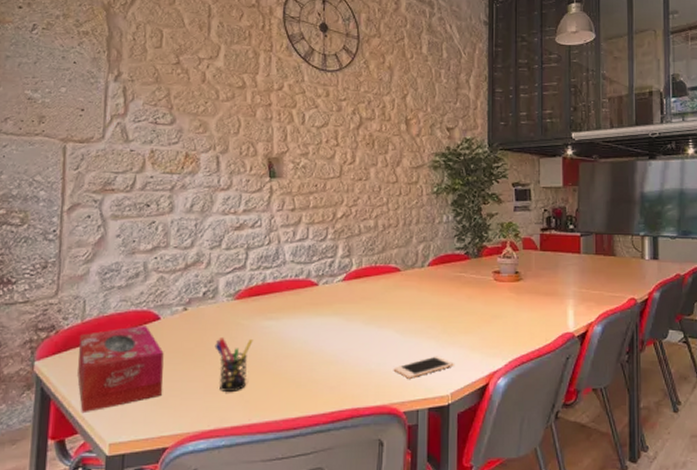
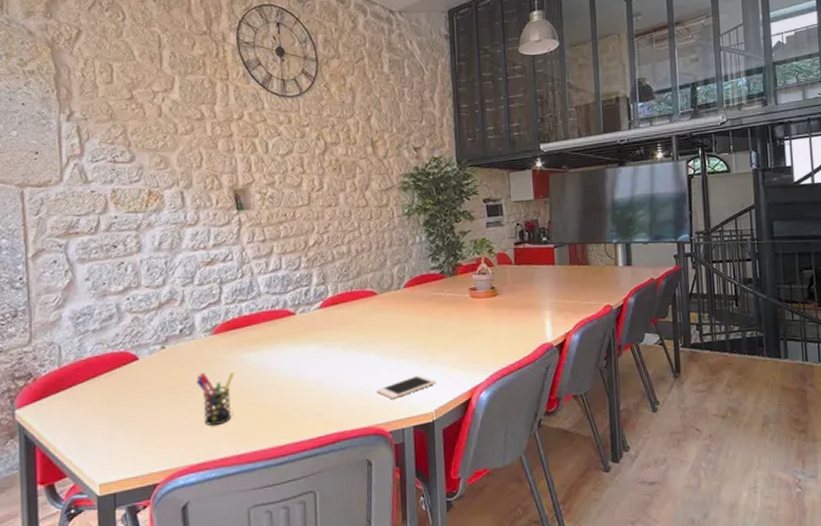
tissue box: present [77,326,164,414] -> none [58,367,148,458]

